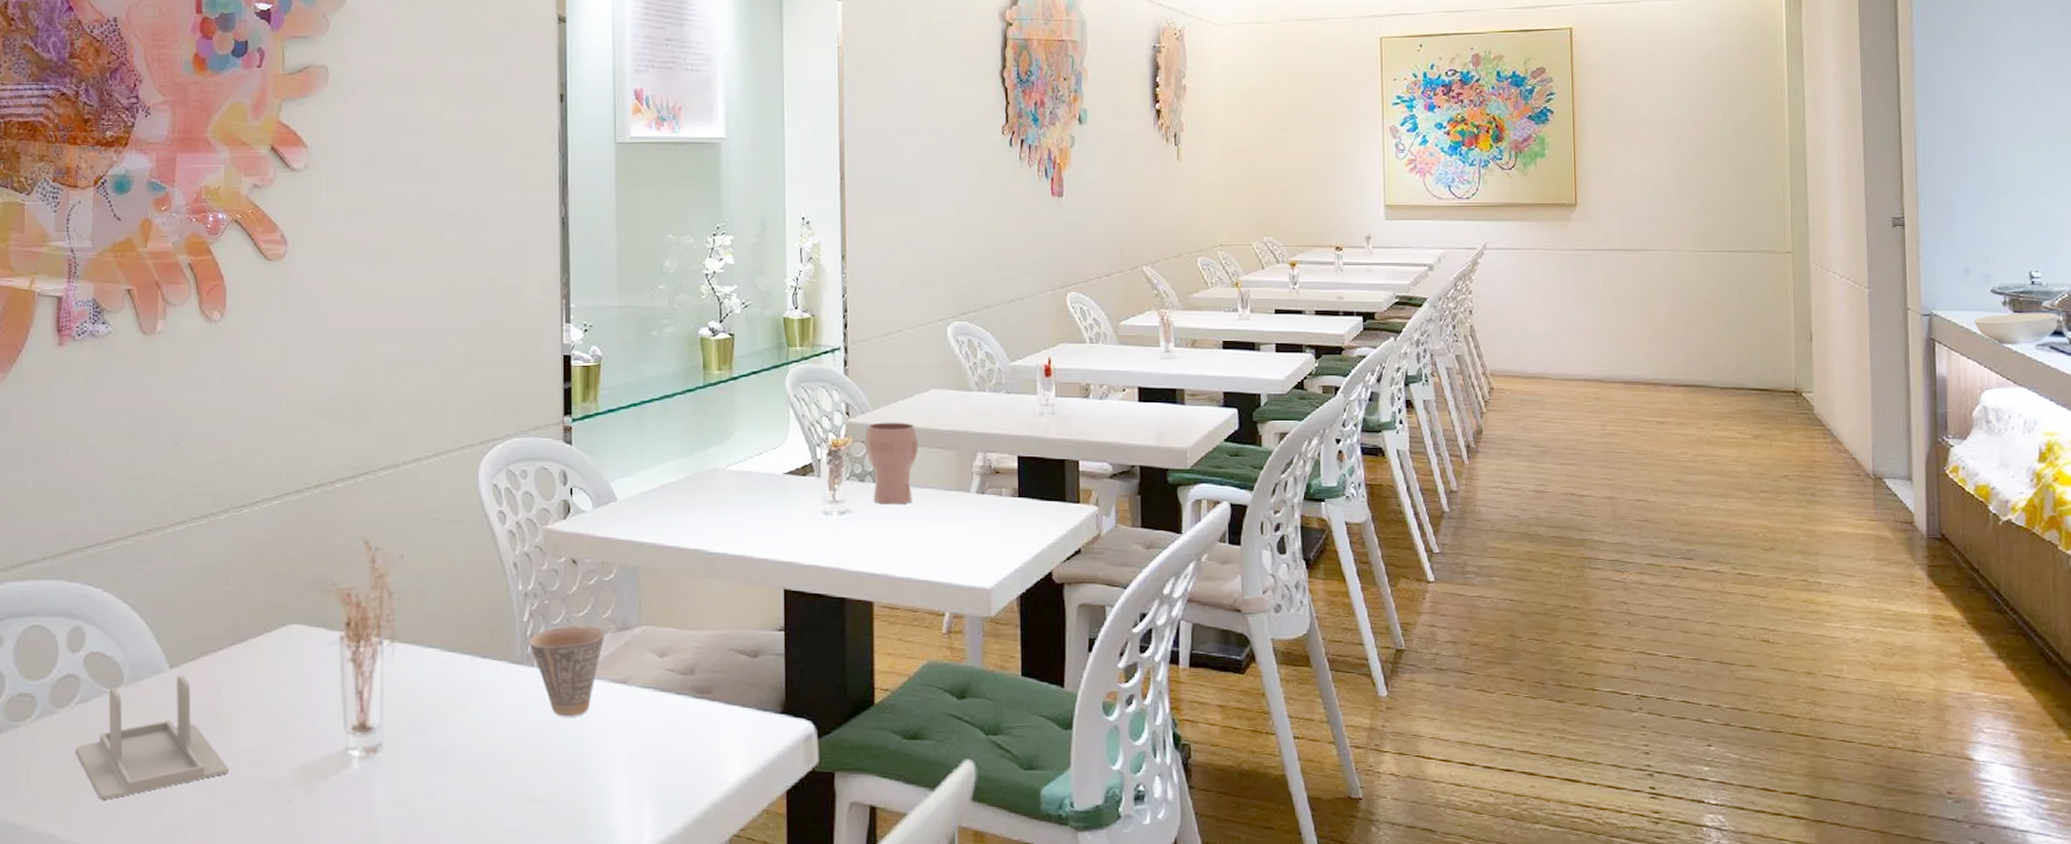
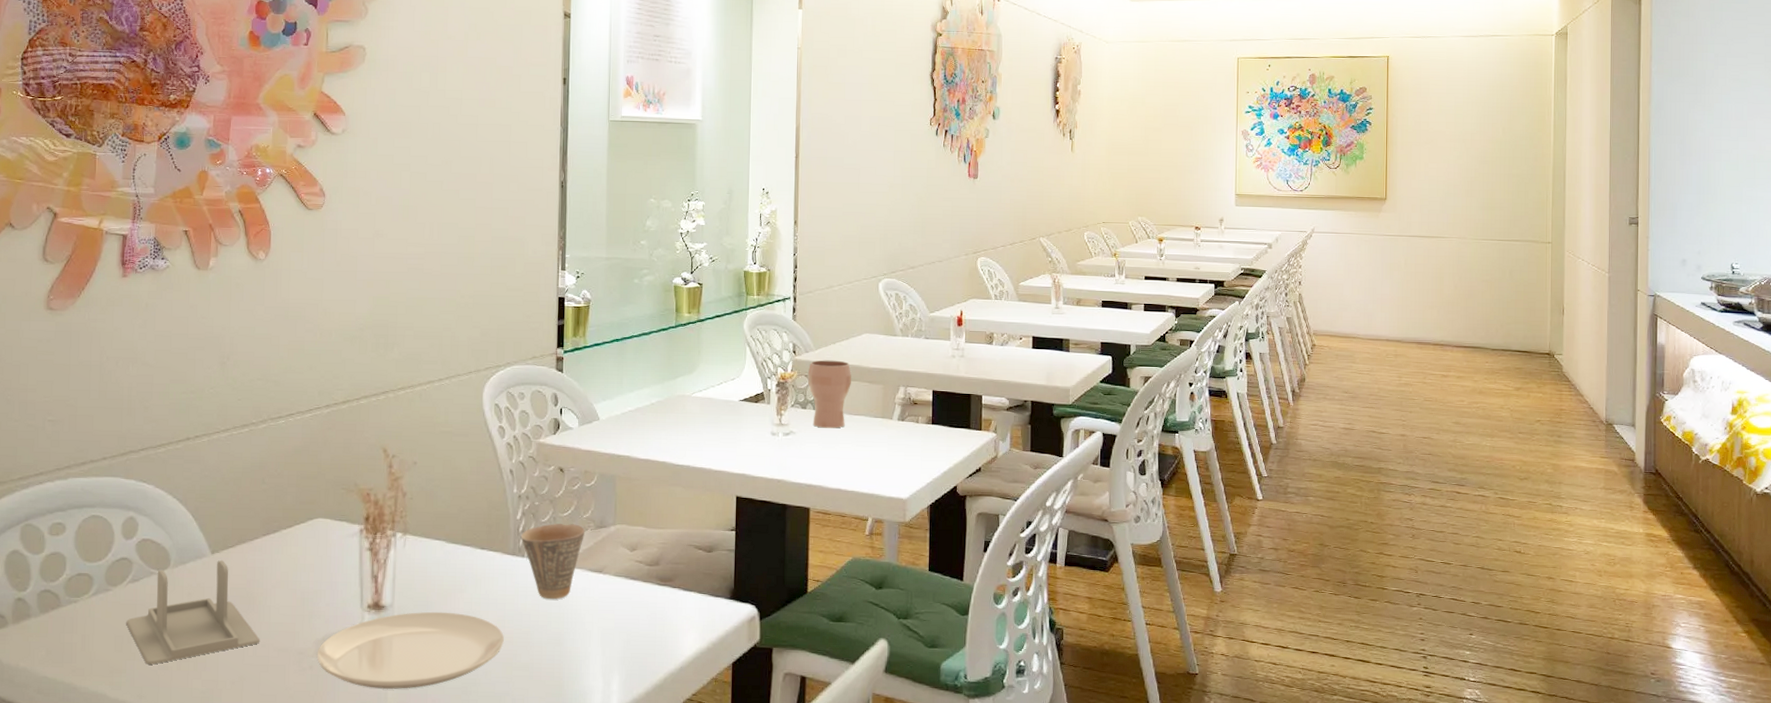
plate: none [295,733,513,826] -> present [317,611,504,689]
bowl: present [1973,313,2059,345] -> none [1687,296,1751,321]

